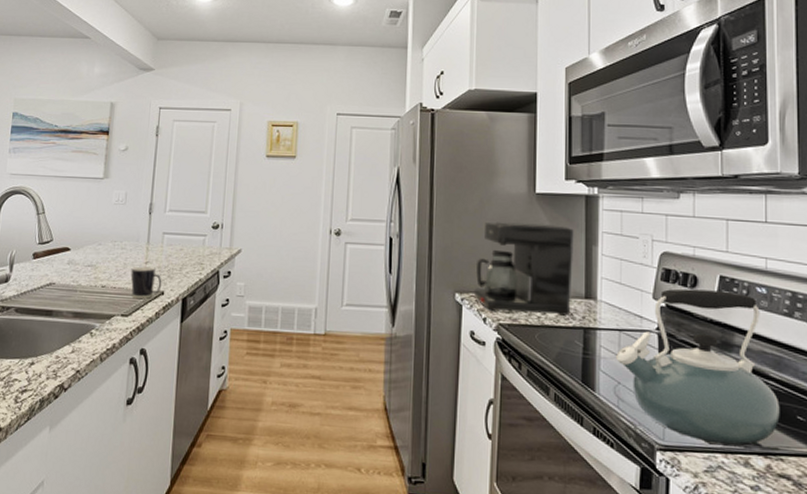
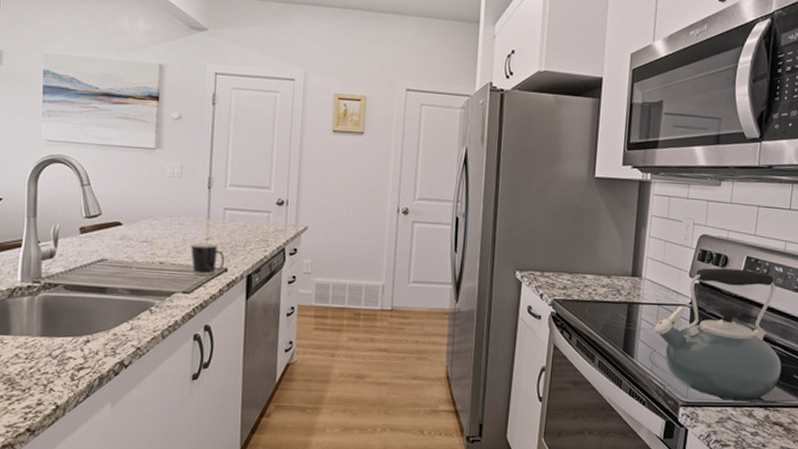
coffee maker: present [474,222,574,315] -> none [533,204,627,291]

